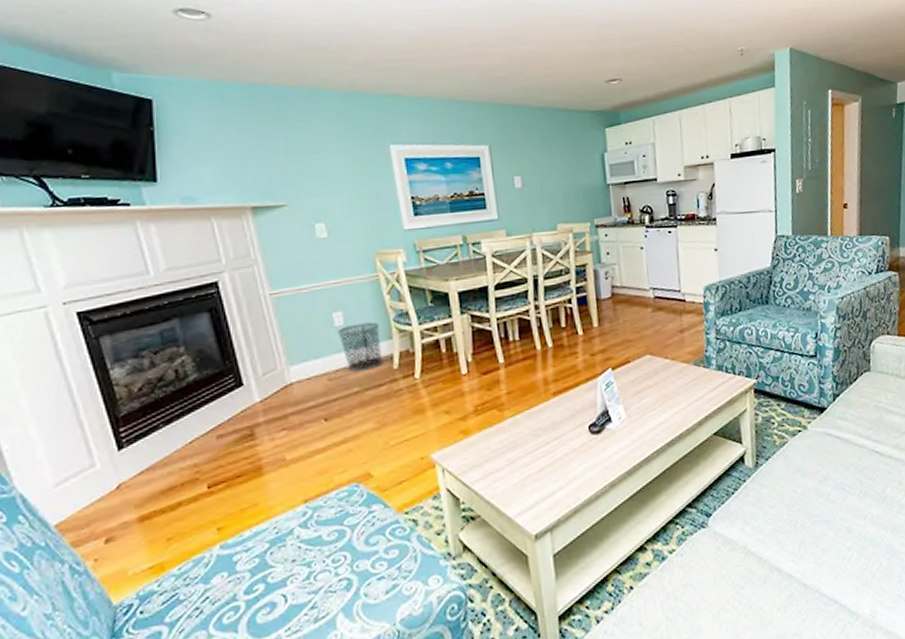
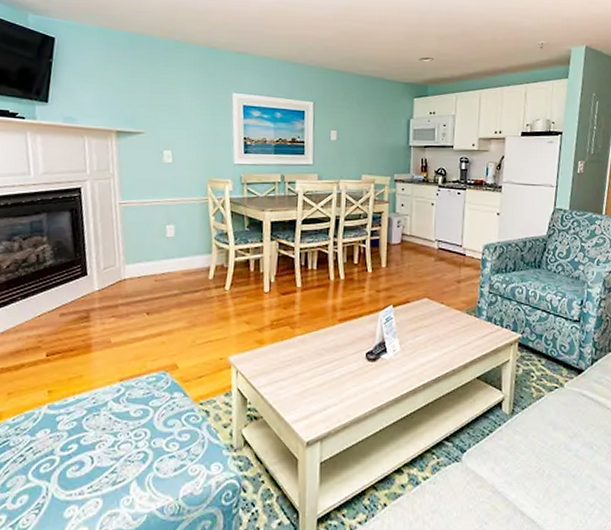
waste bin: present [337,322,383,372] -> none [168,237,202,277]

